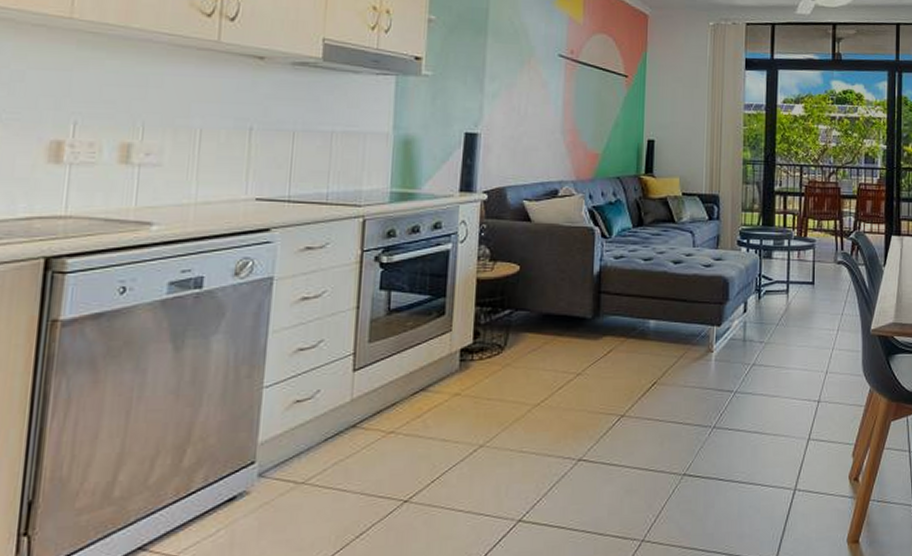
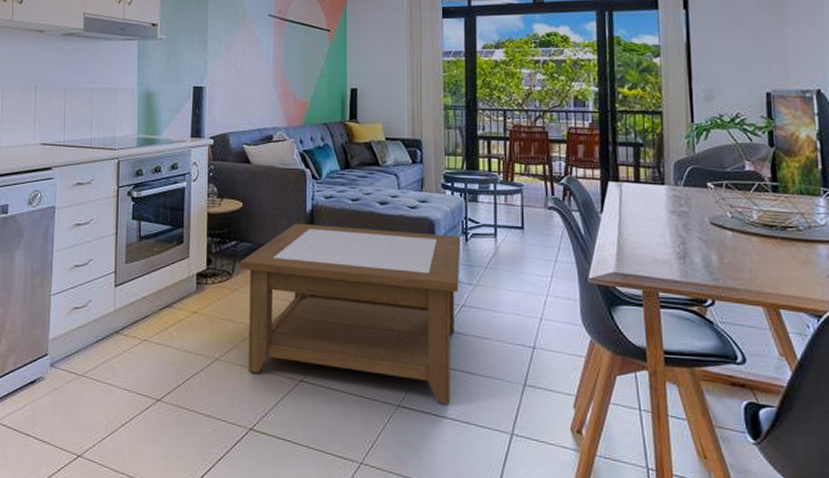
coffee table: none [513,286,754,467] -> present [239,223,461,403]

